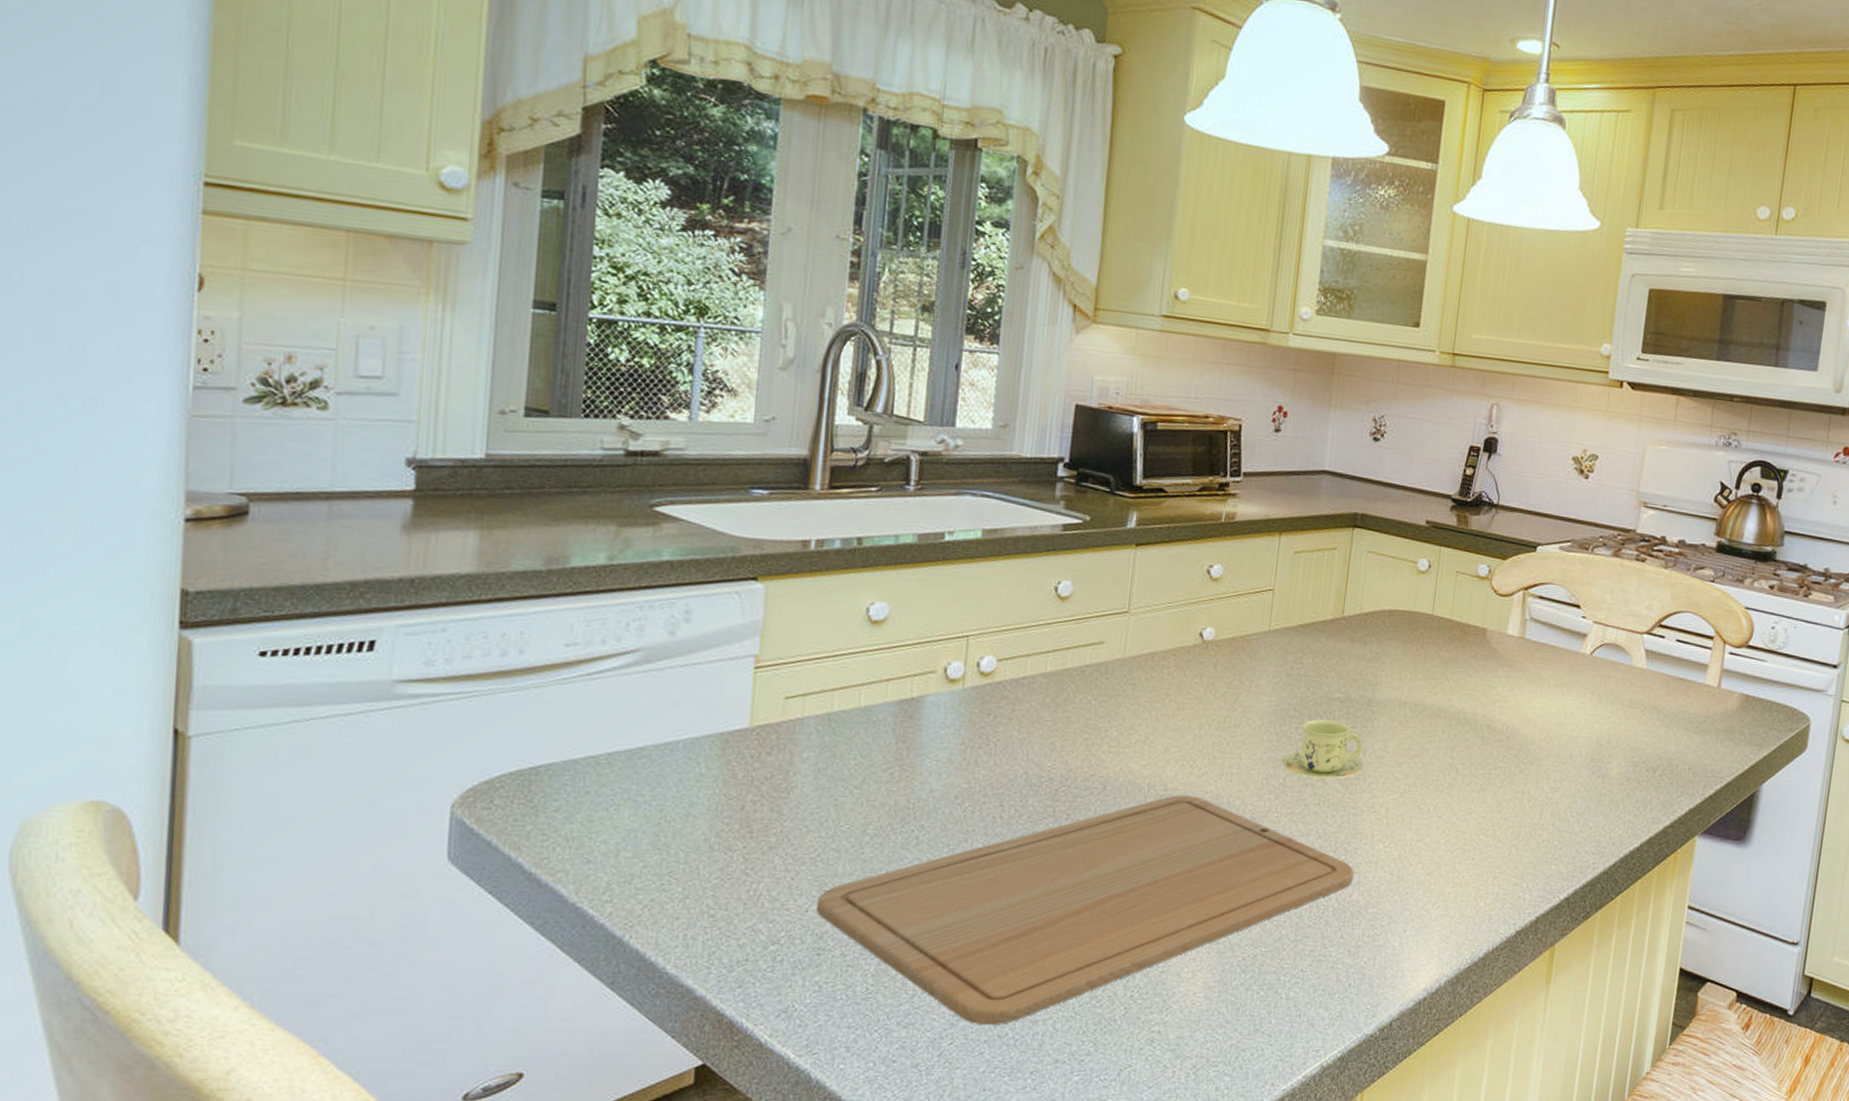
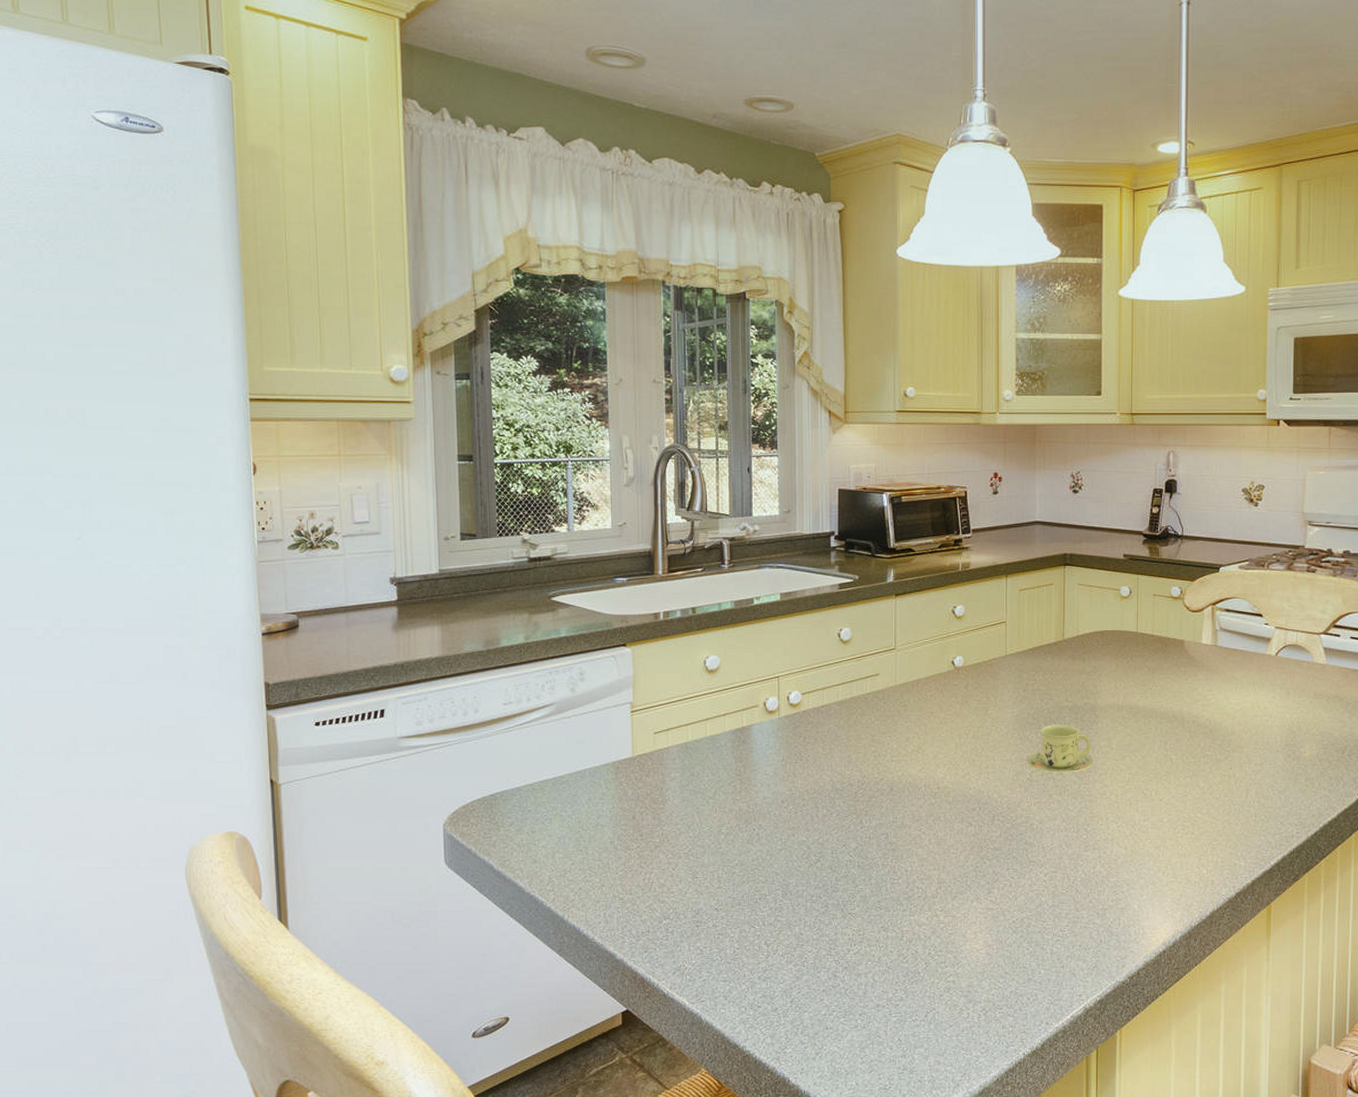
chopping board: present [816,795,1354,1026] -> none [692,792,1095,978]

